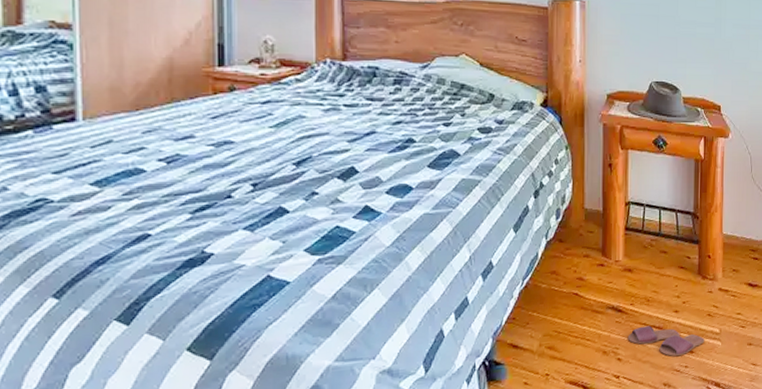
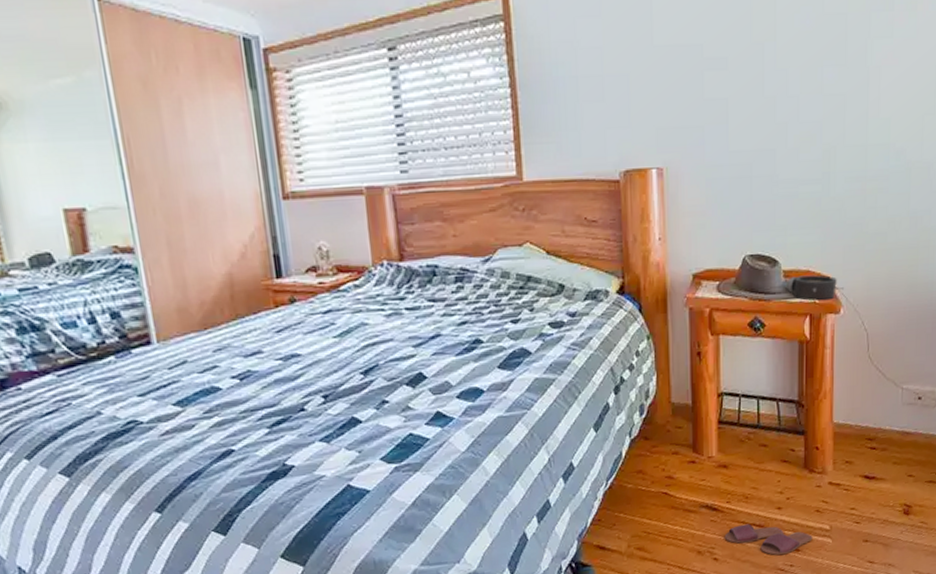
alarm clock: none [686,103,733,126] -> present [787,274,845,301]

